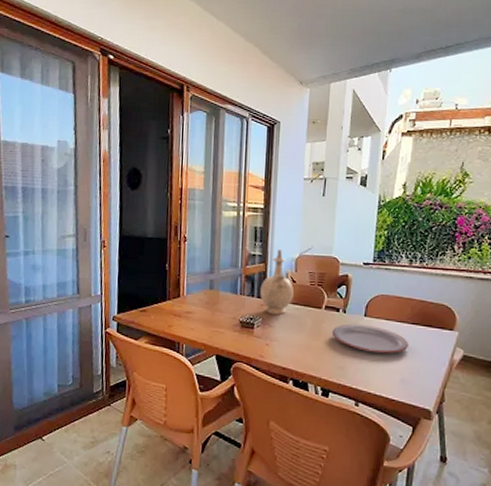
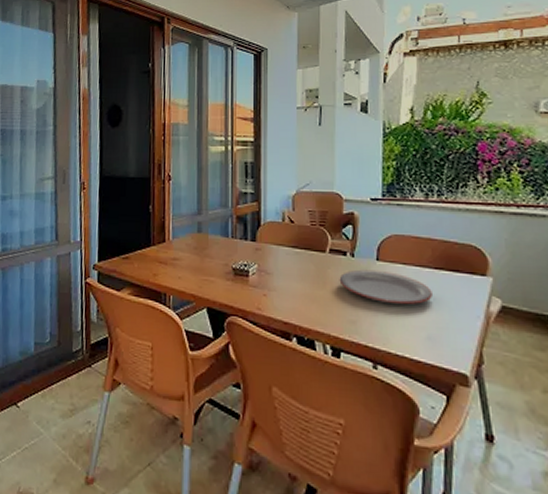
vase: present [260,249,294,315] -> none [254,186,292,261]

